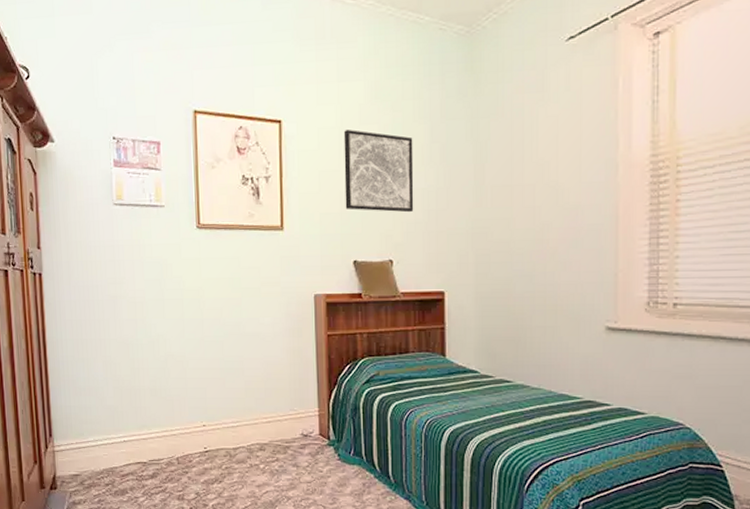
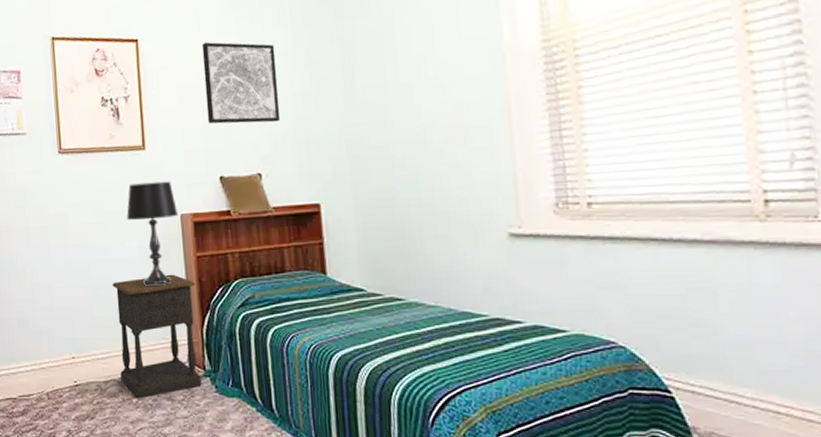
nightstand: none [245,350,326,465] -> present [112,274,202,399]
table lamp: none [262,262,313,362] -> present [127,181,179,287]

